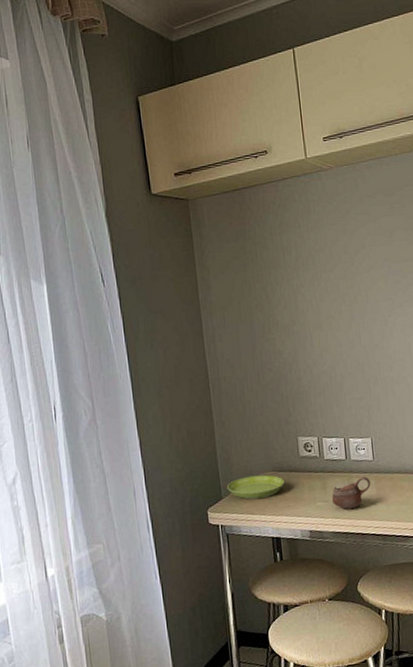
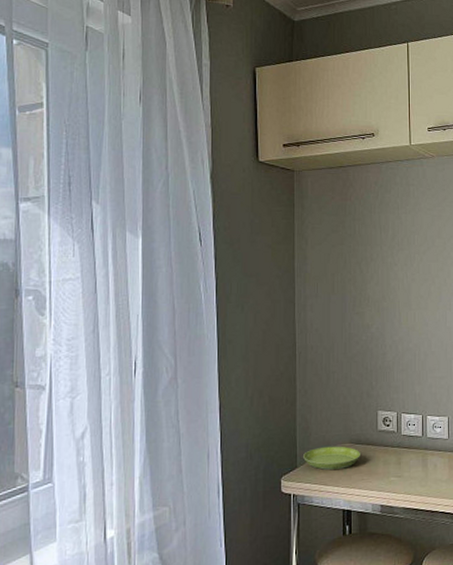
cup: present [332,476,371,509] -> none [406,454,444,486]

